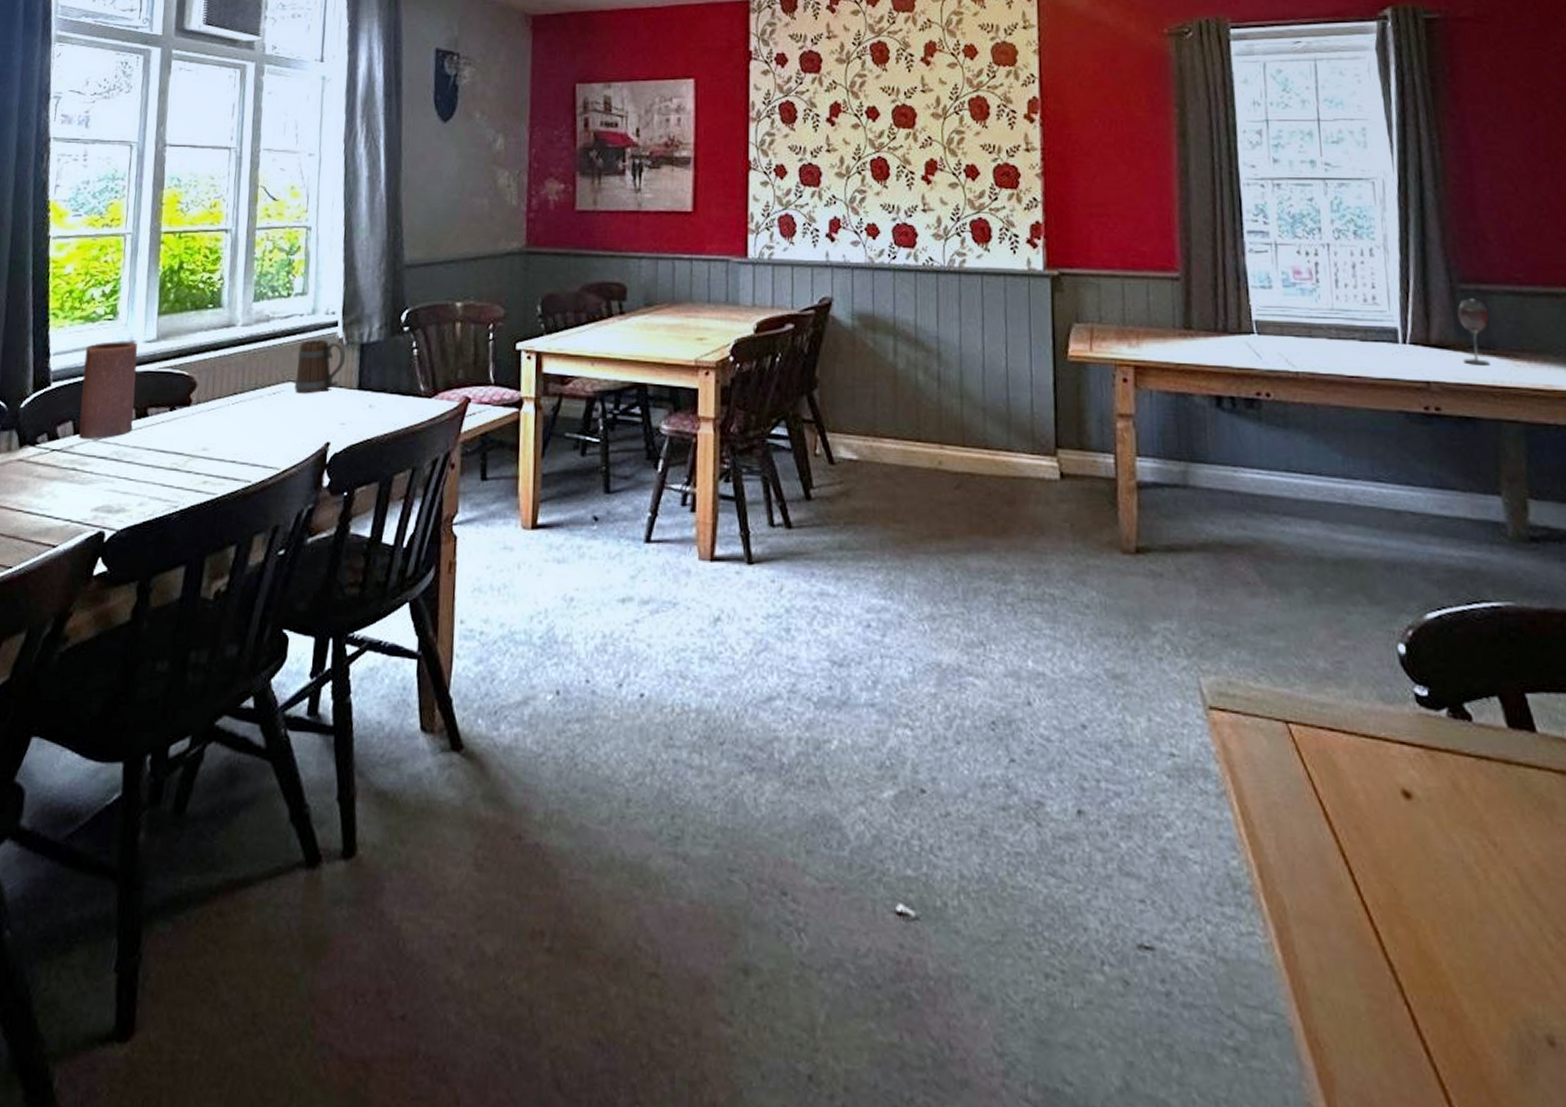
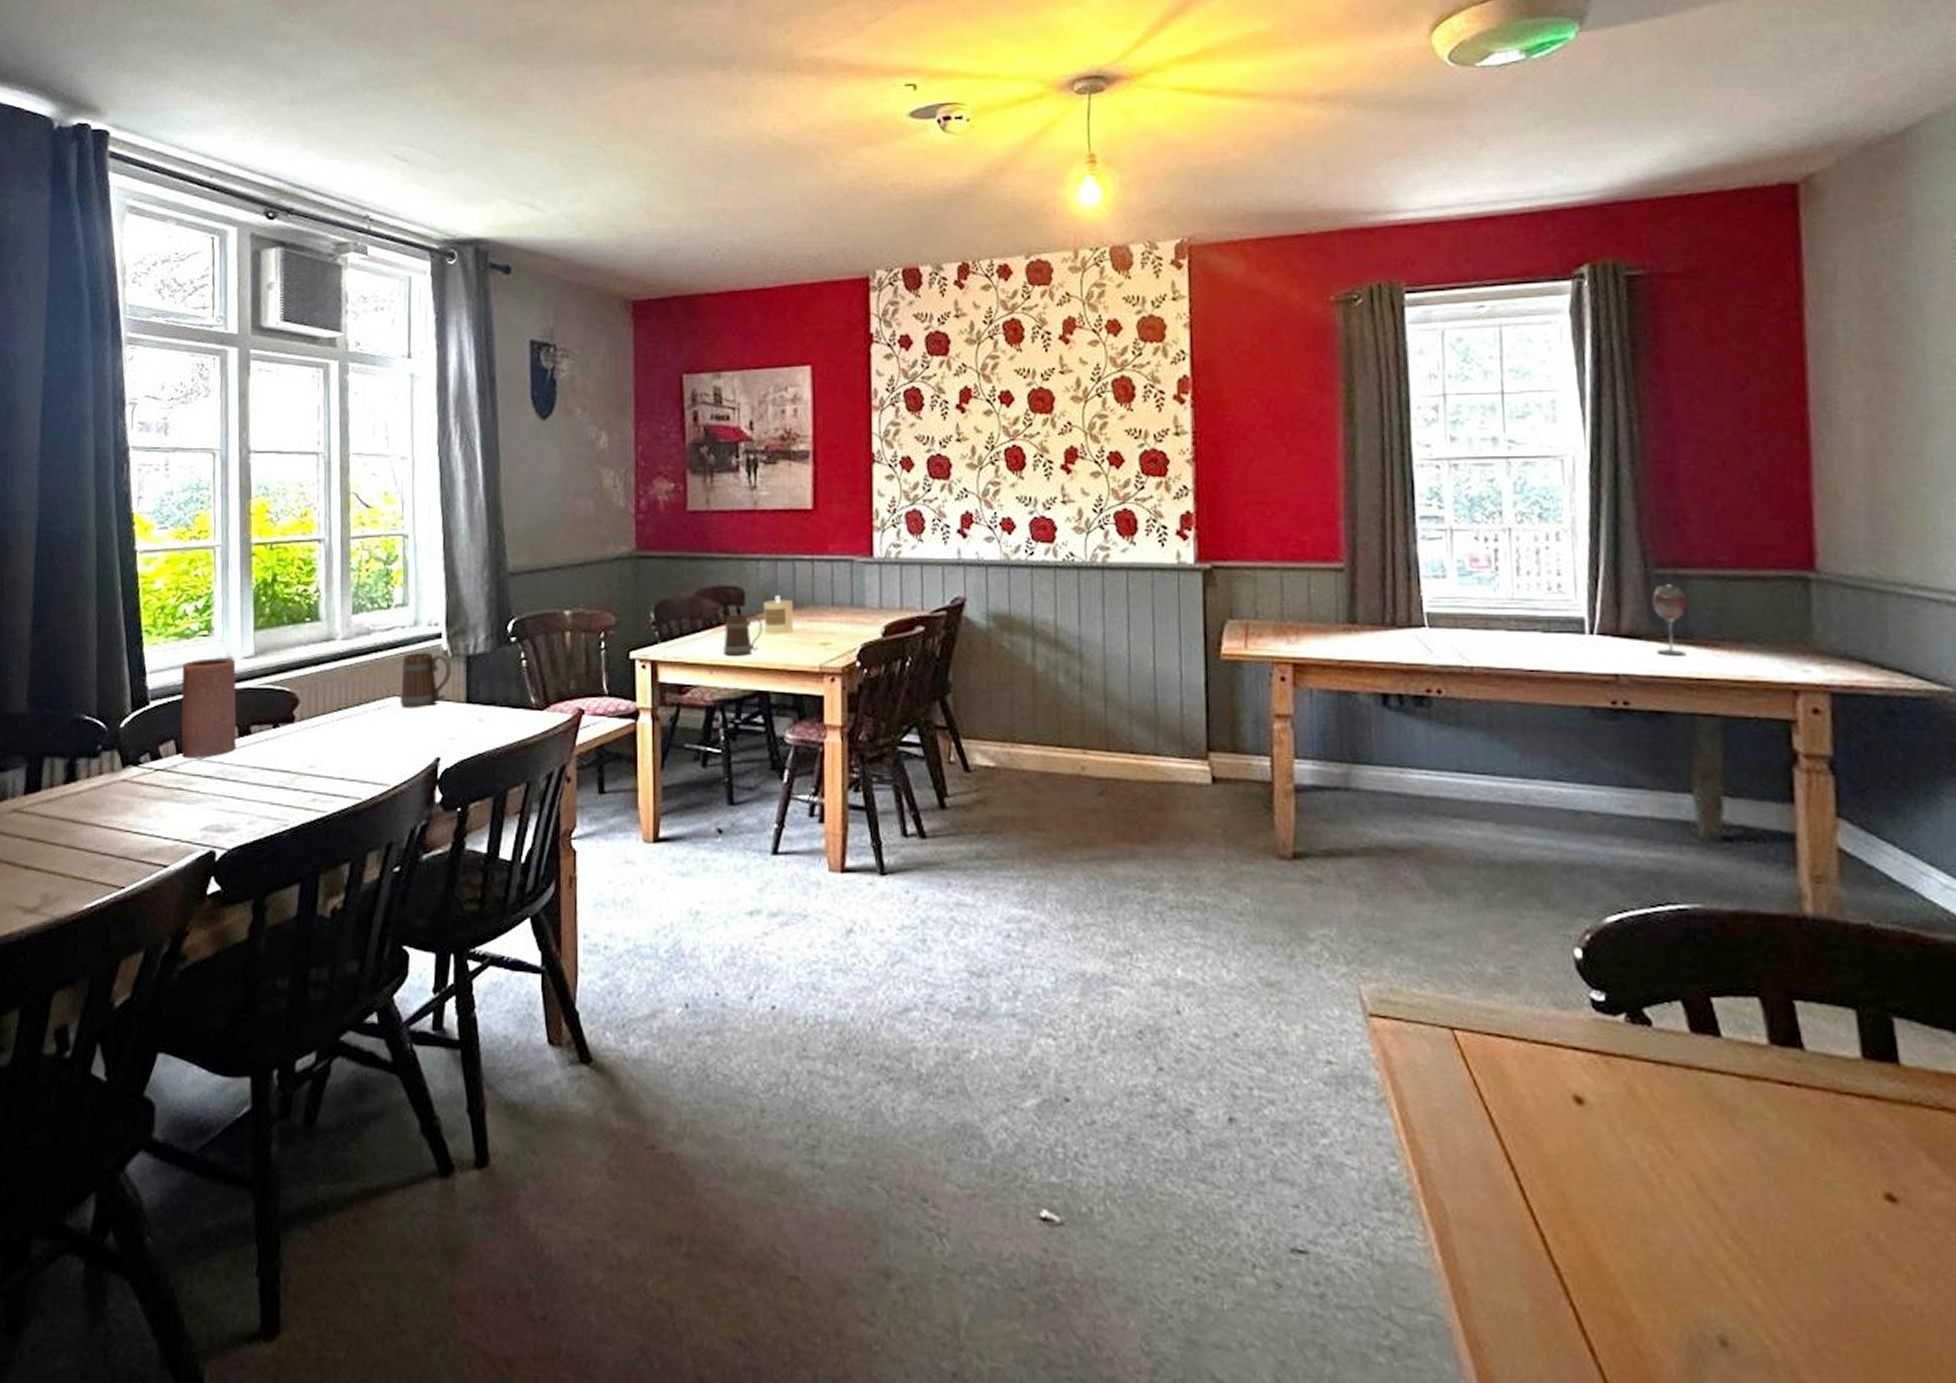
beer mug: none [605,309,643,349] -> present [723,614,763,656]
candle: none [643,292,672,329] -> present [762,596,793,634]

